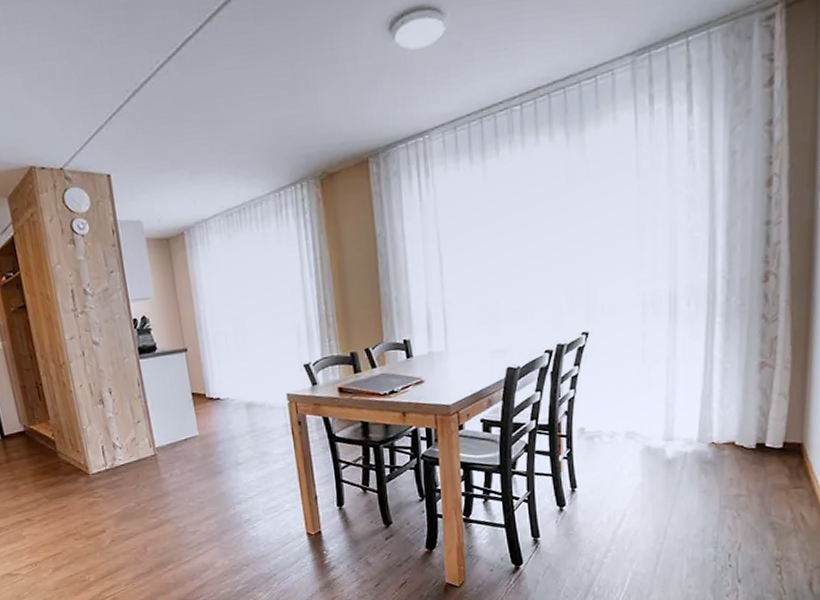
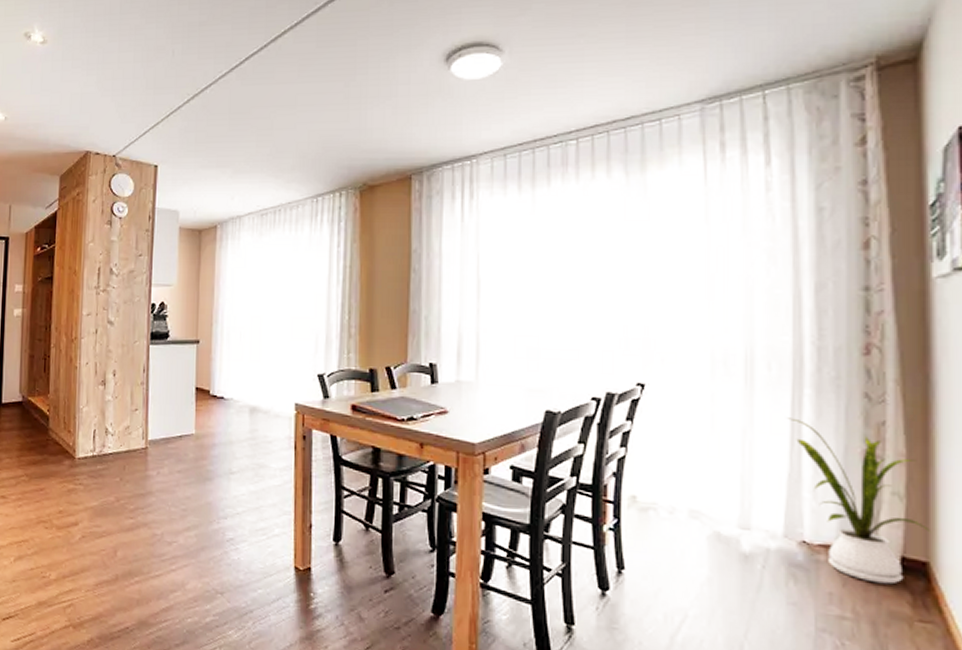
house plant: none [702,344,805,465] -> present [787,417,930,585]

